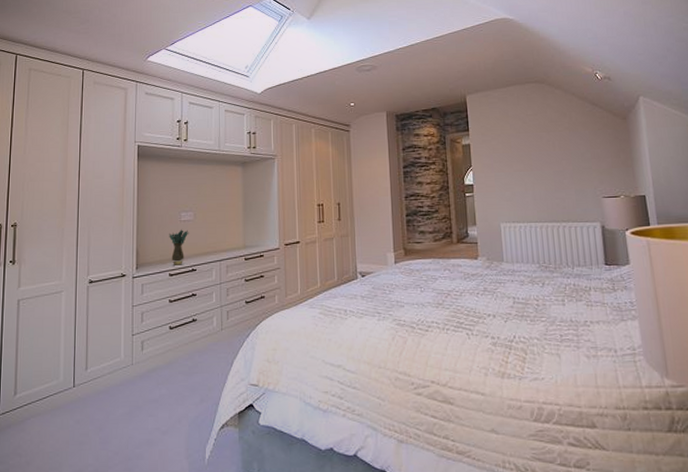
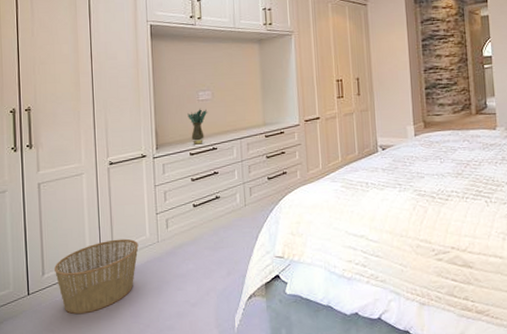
basket: none [27,360,113,438] -> present [54,238,139,315]

